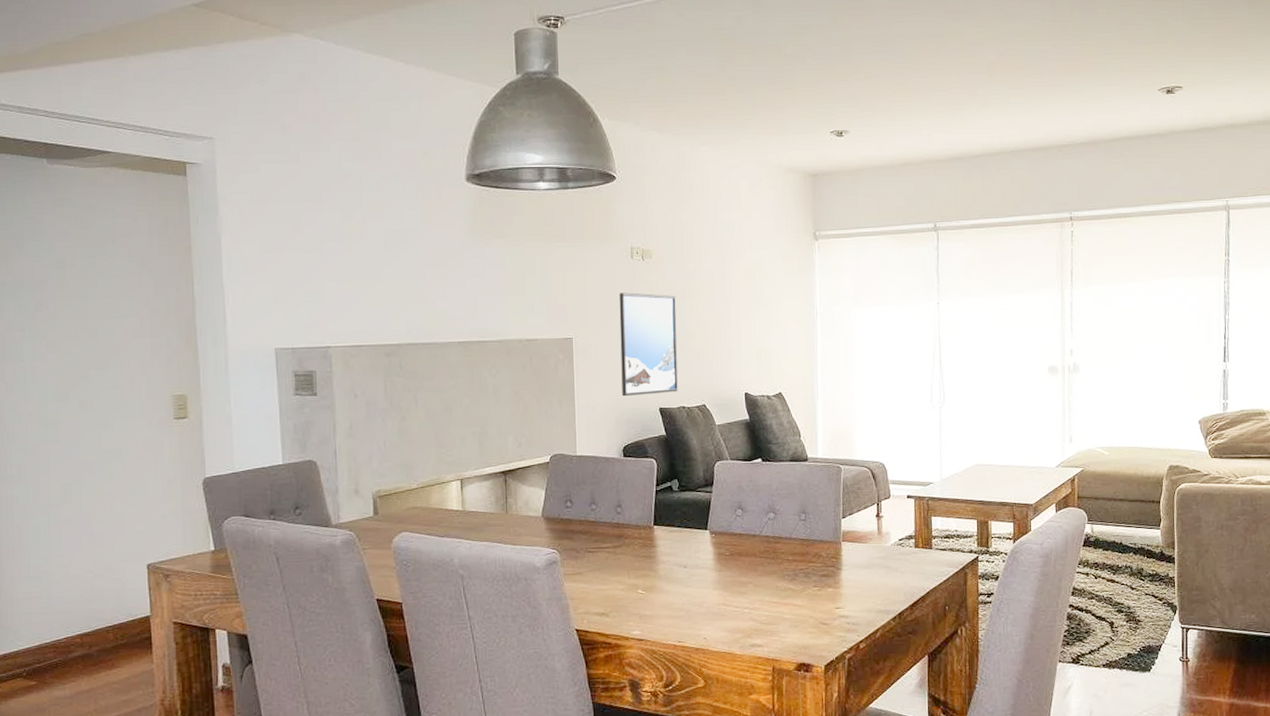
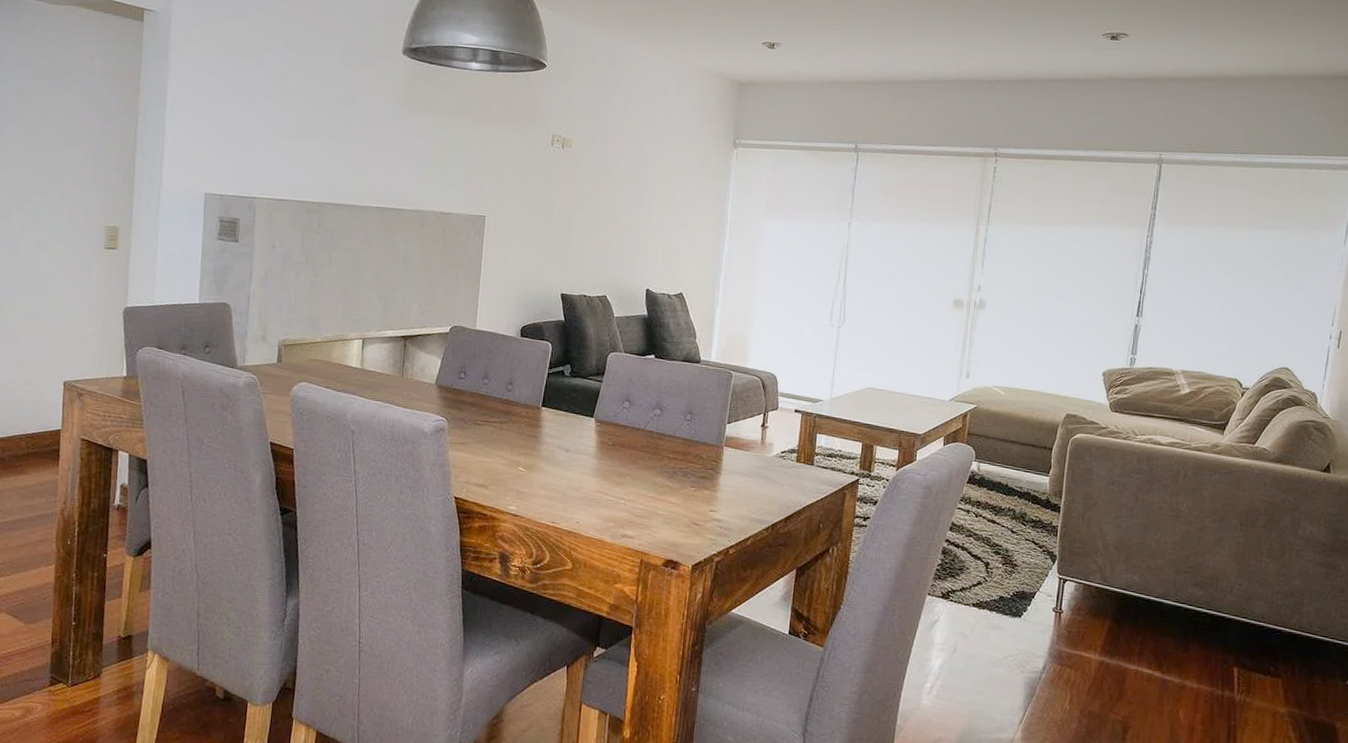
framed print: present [619,292,678,397] -> none [527,178,590,280]

